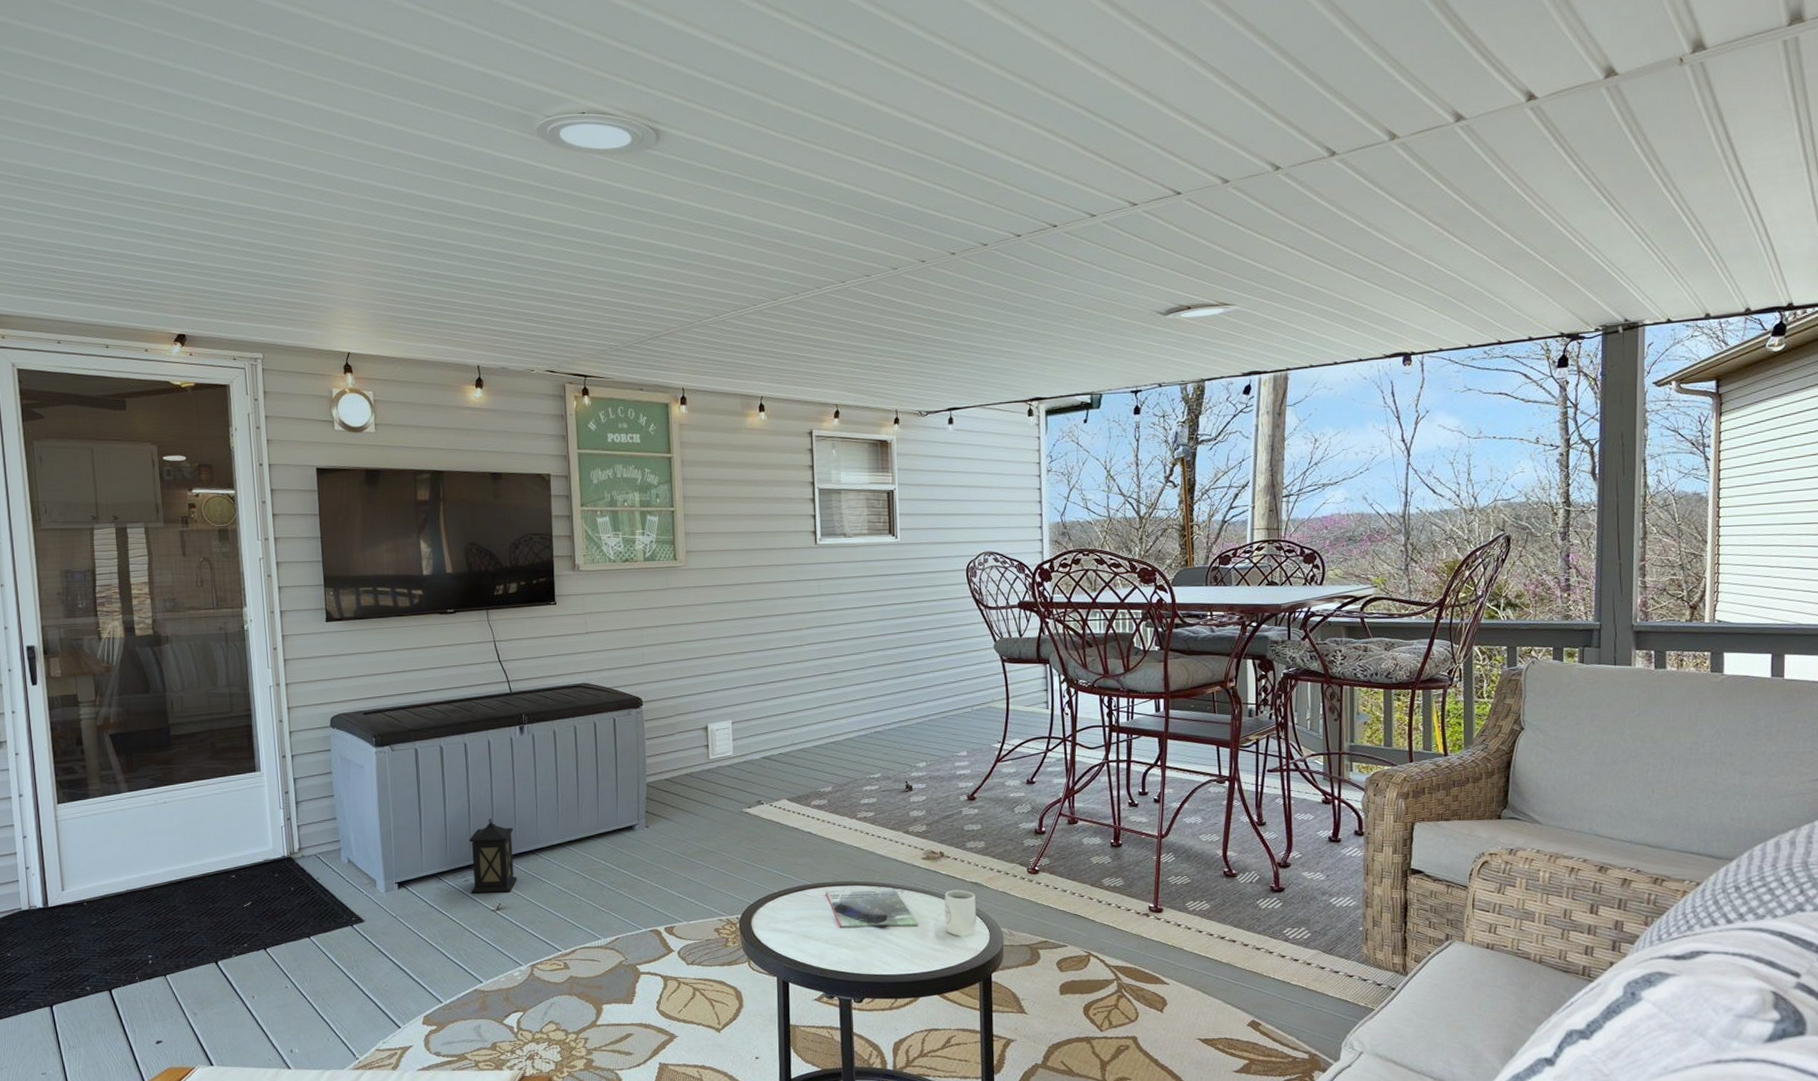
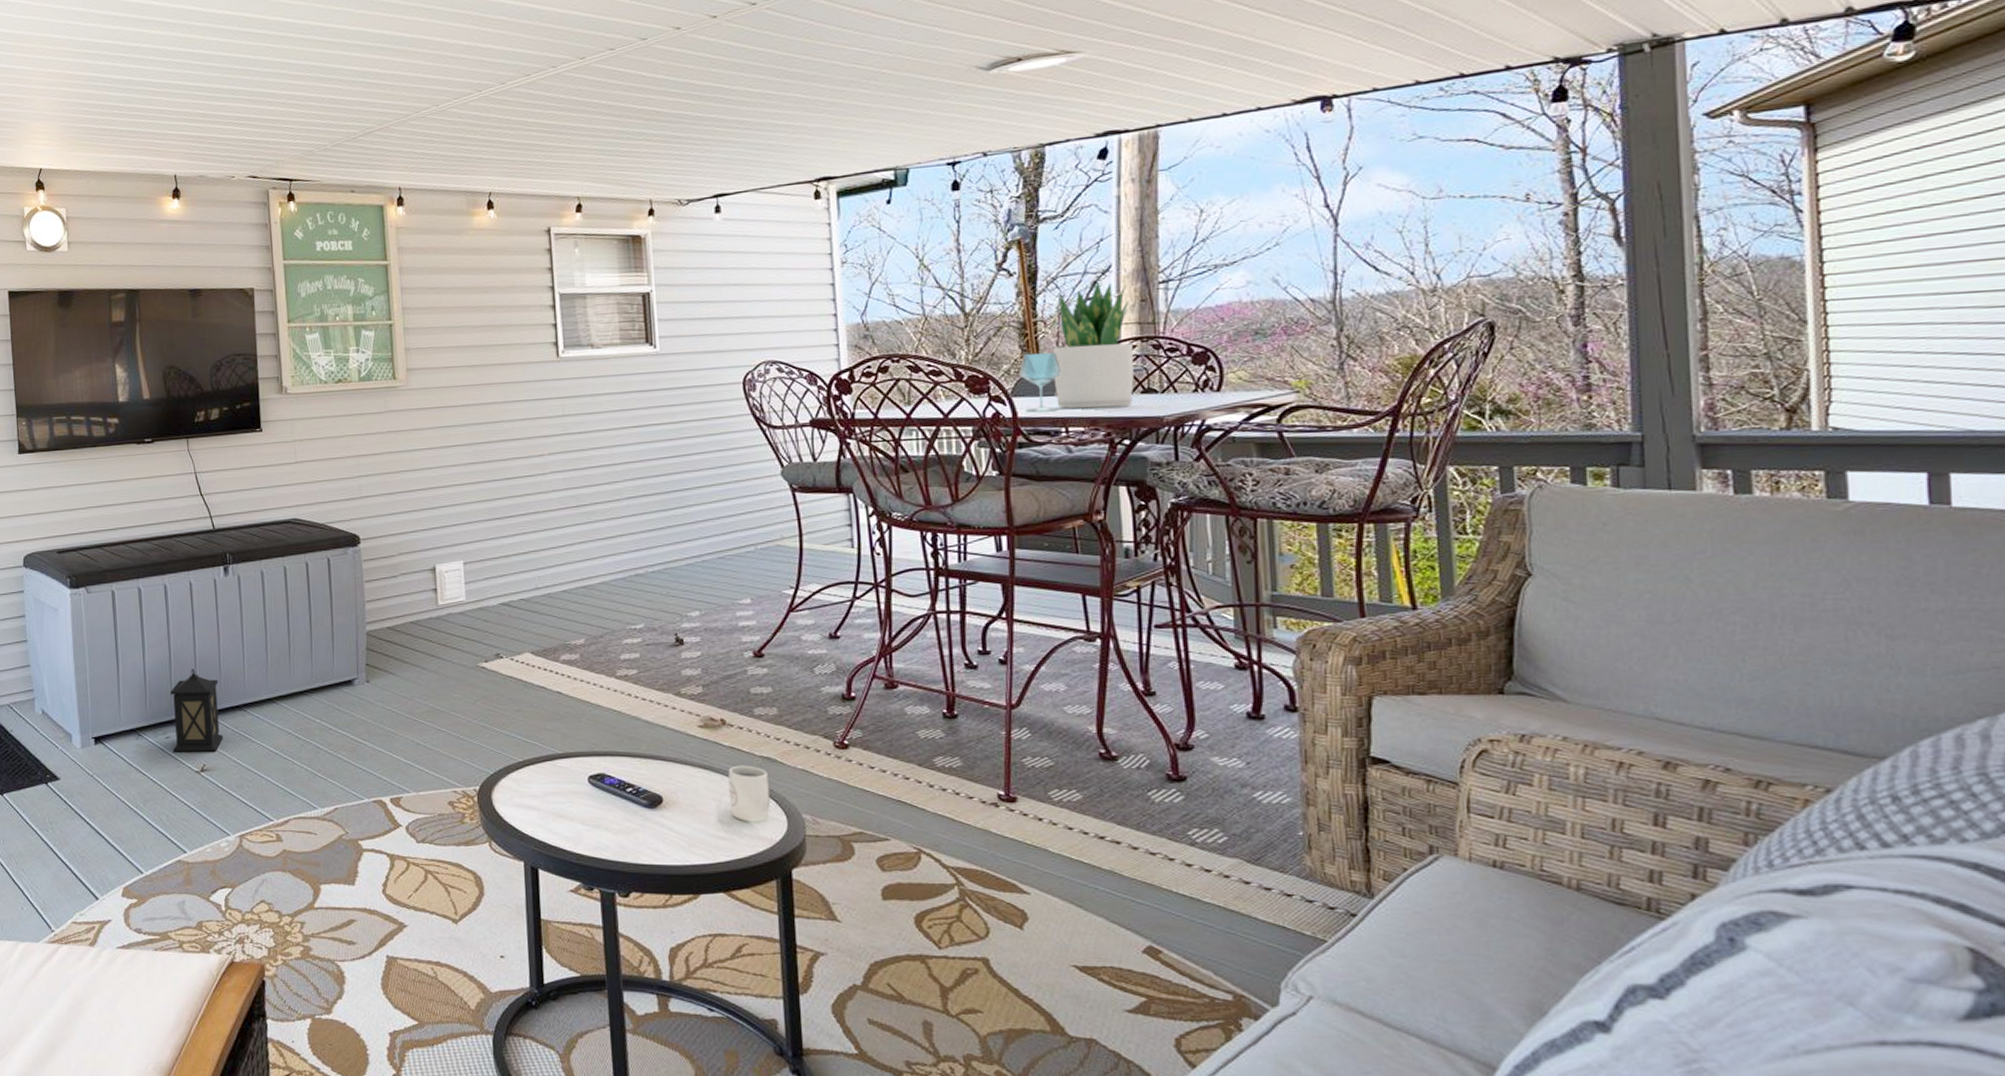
magazine: present [825,890,918,929] -> none [580,762,696,809]
wine glass: none [1178,550,1209,600] -> present [1019,352,1061,413]
planter: none [1203,494,1263,597] -> present [1052,281,1134,409]

